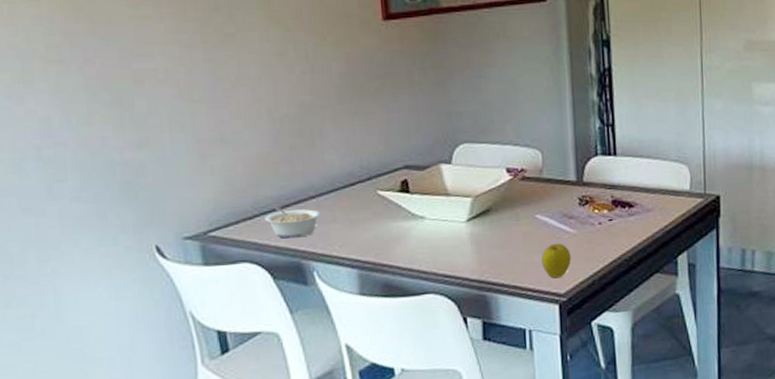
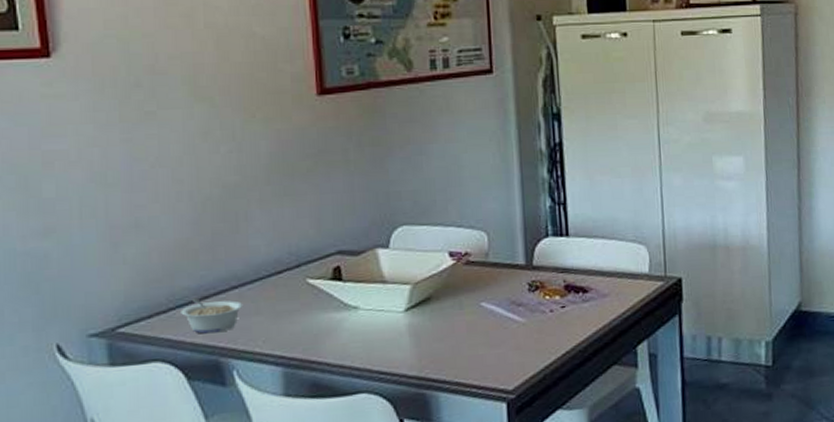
apple: present [541,243,571,278] -> none [487,333,520,372]

